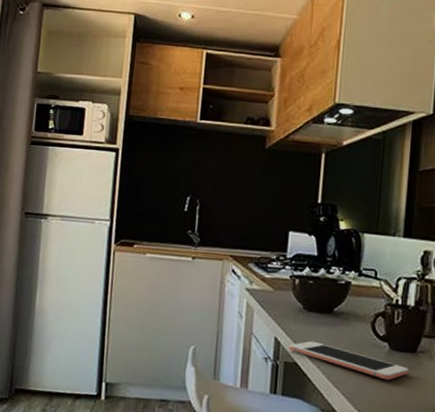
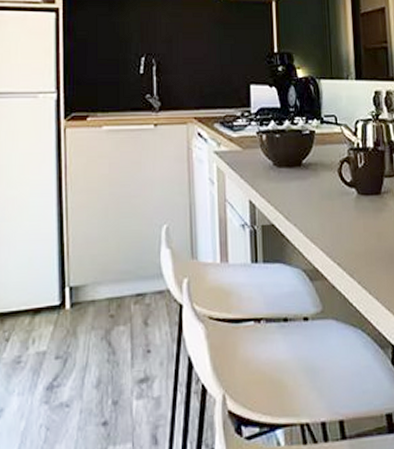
cell phone: present [288,341,409,381] -> none [264,198,377,227]

